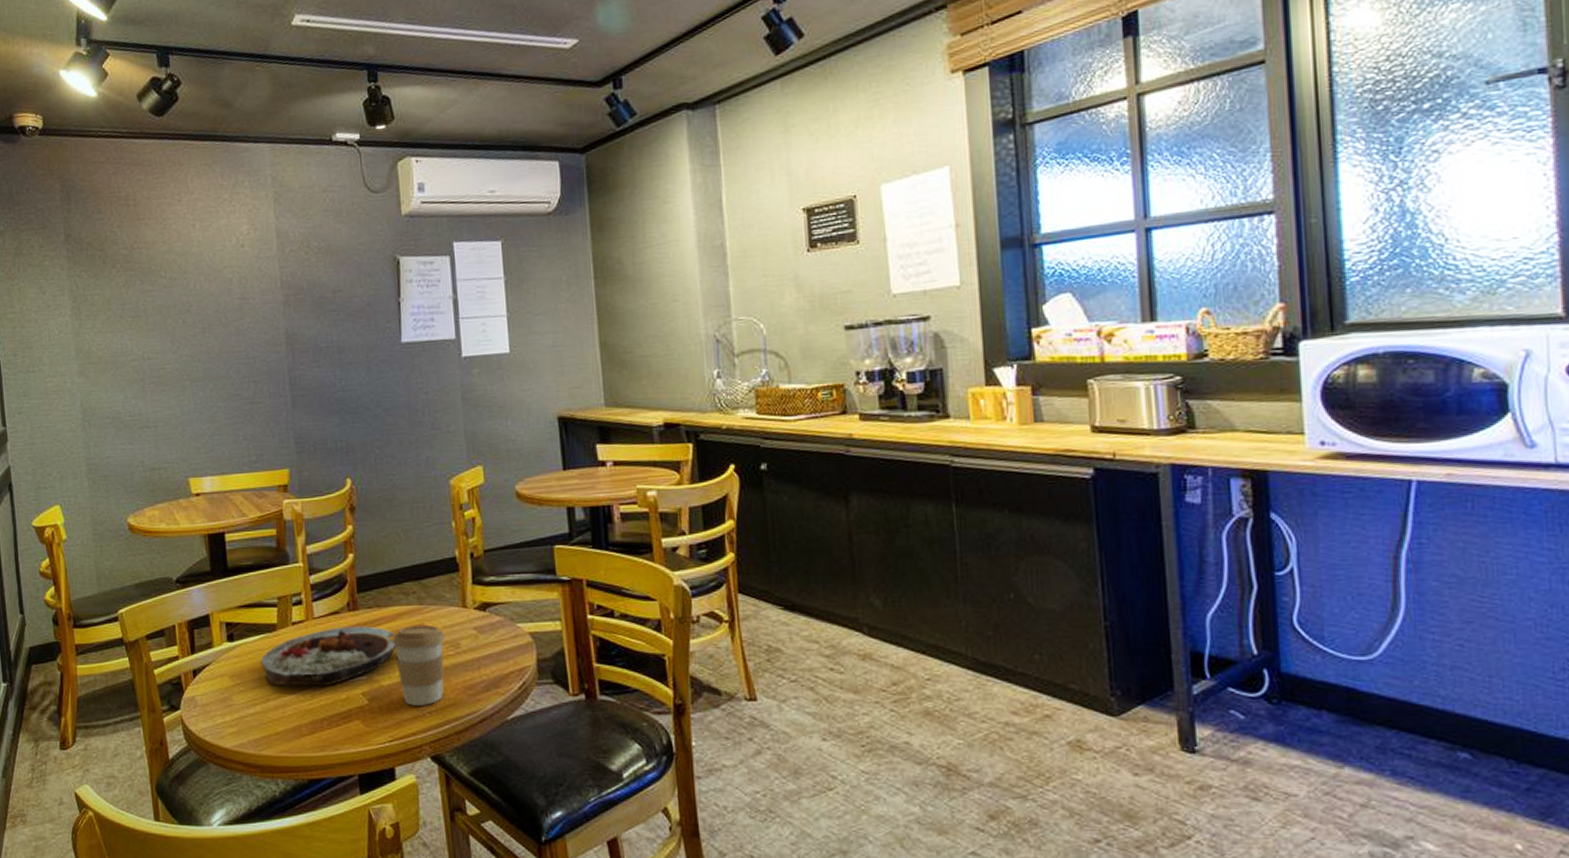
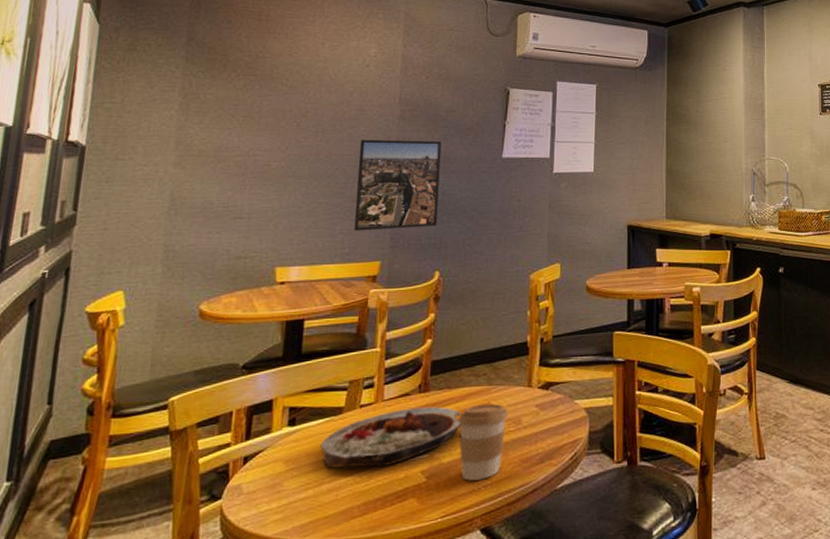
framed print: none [248,328,341,437] -> present [354,139,442,231]

